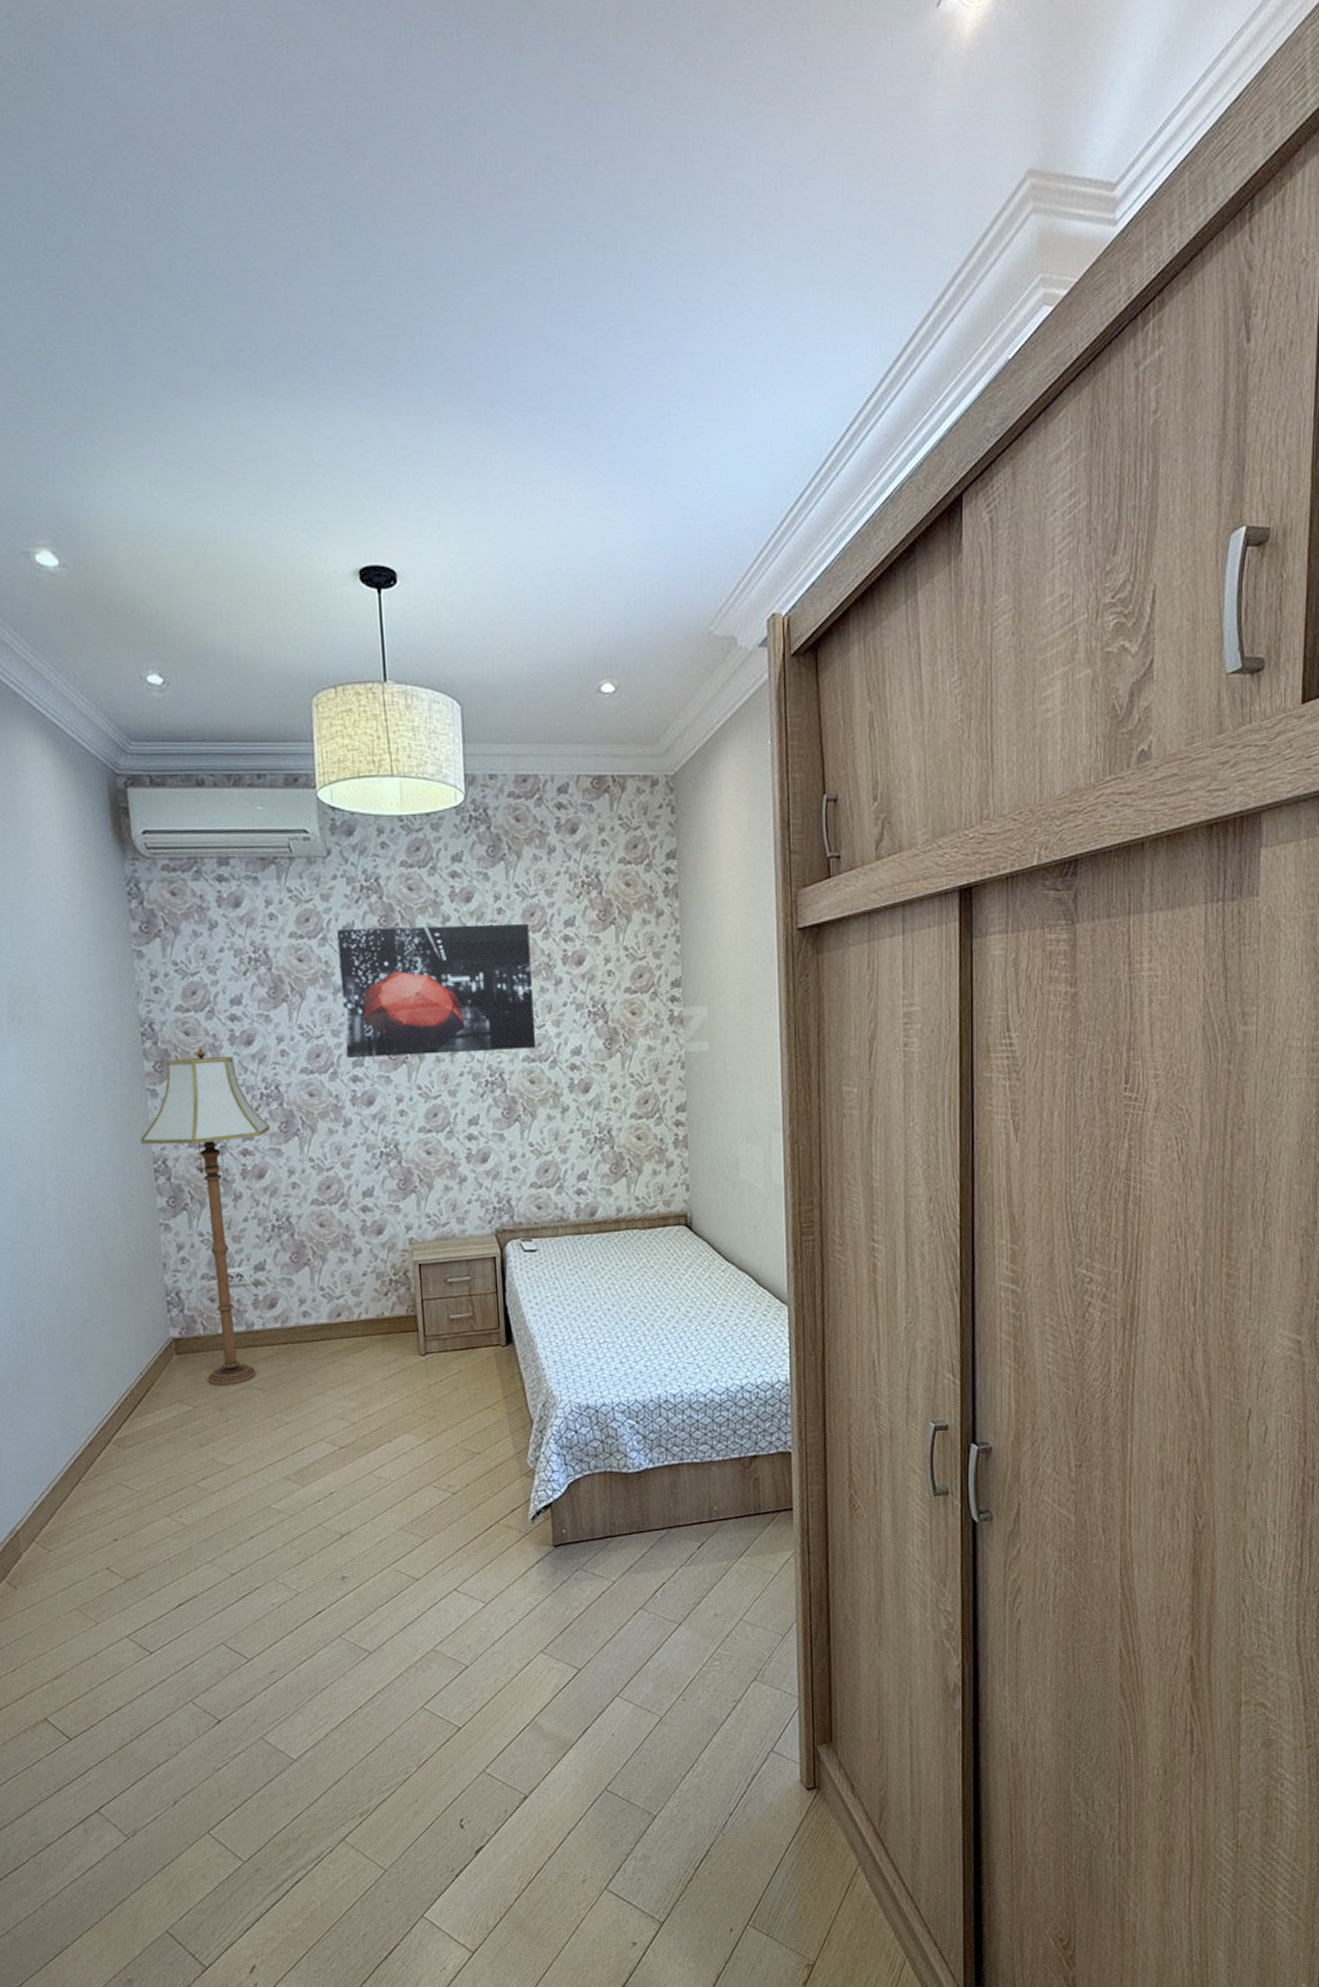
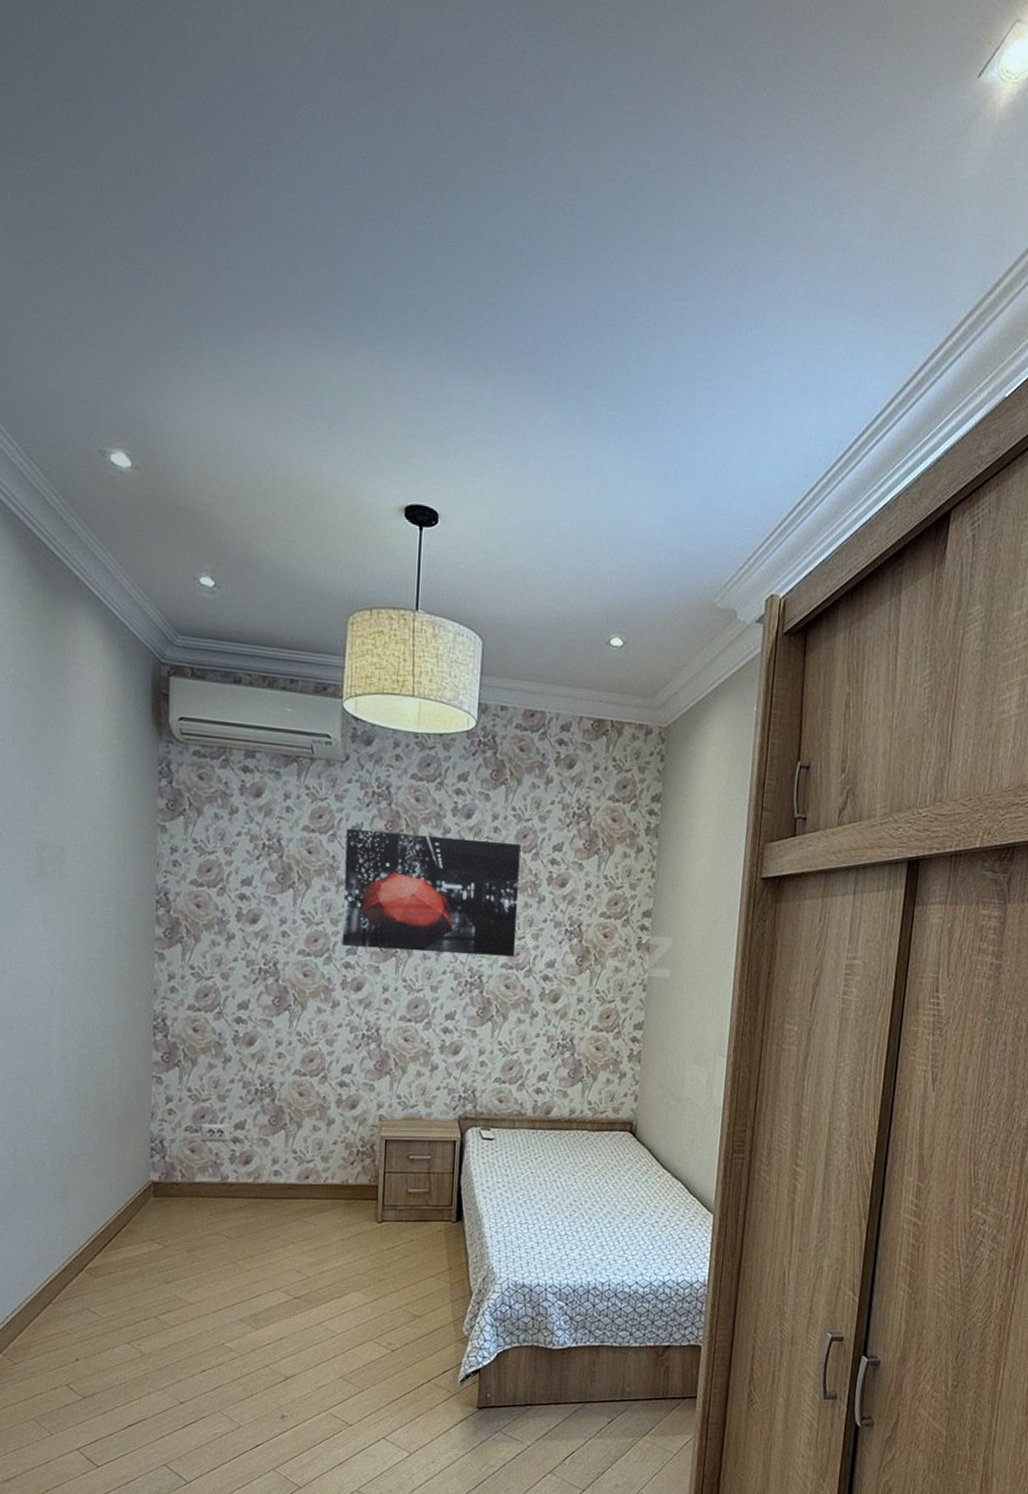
floor lamp: present [140,1048,271,1386] -> none [144,920,265,1231]

